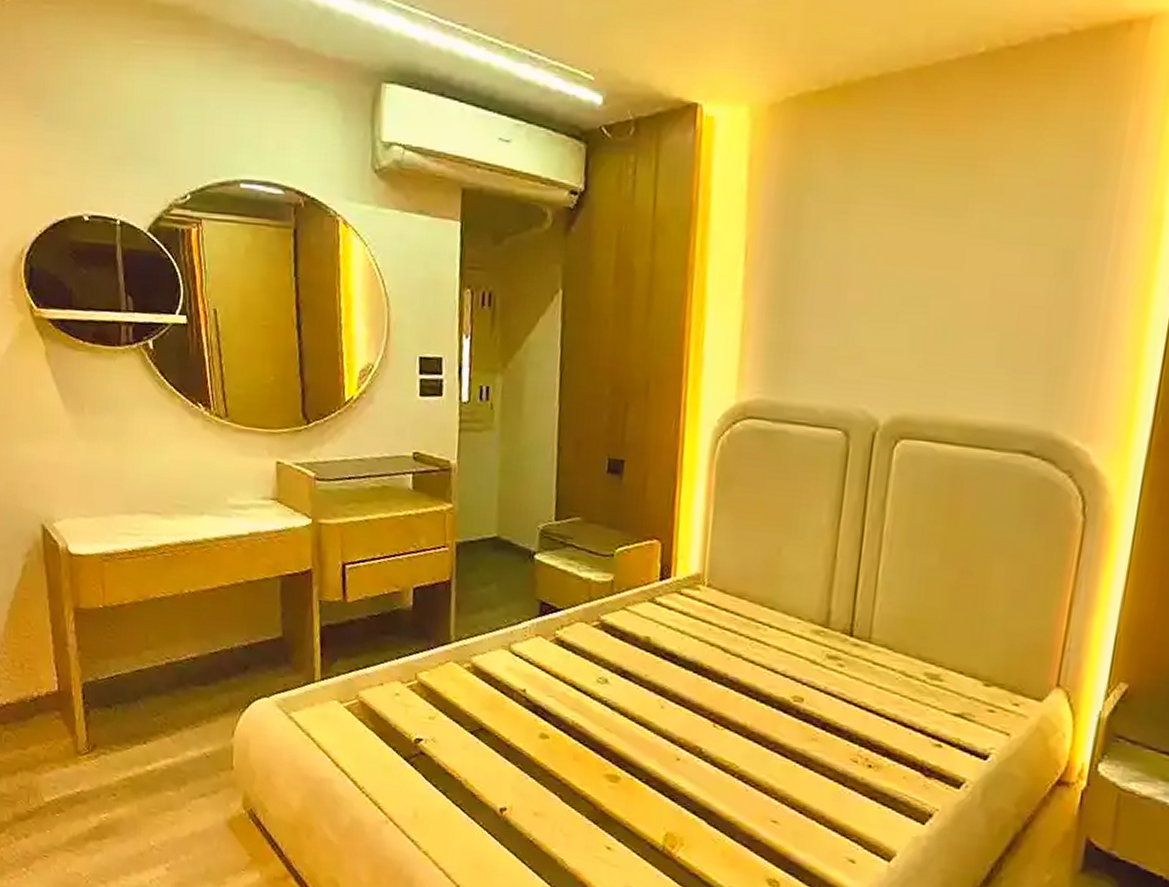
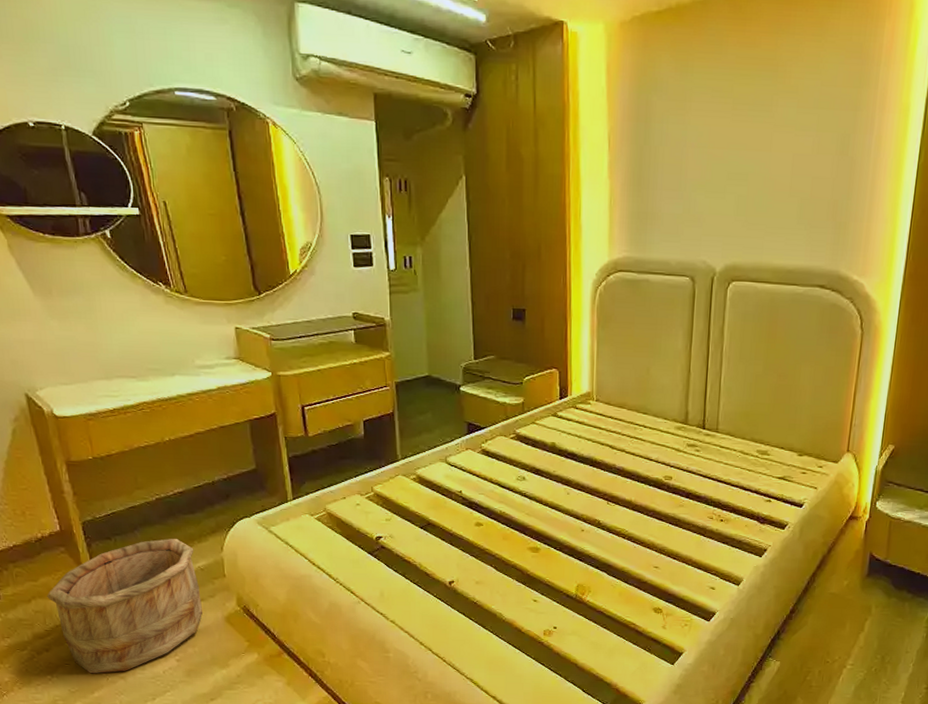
wooden bucket: none [34,713,203,875] -> present [47,539,202,674]

